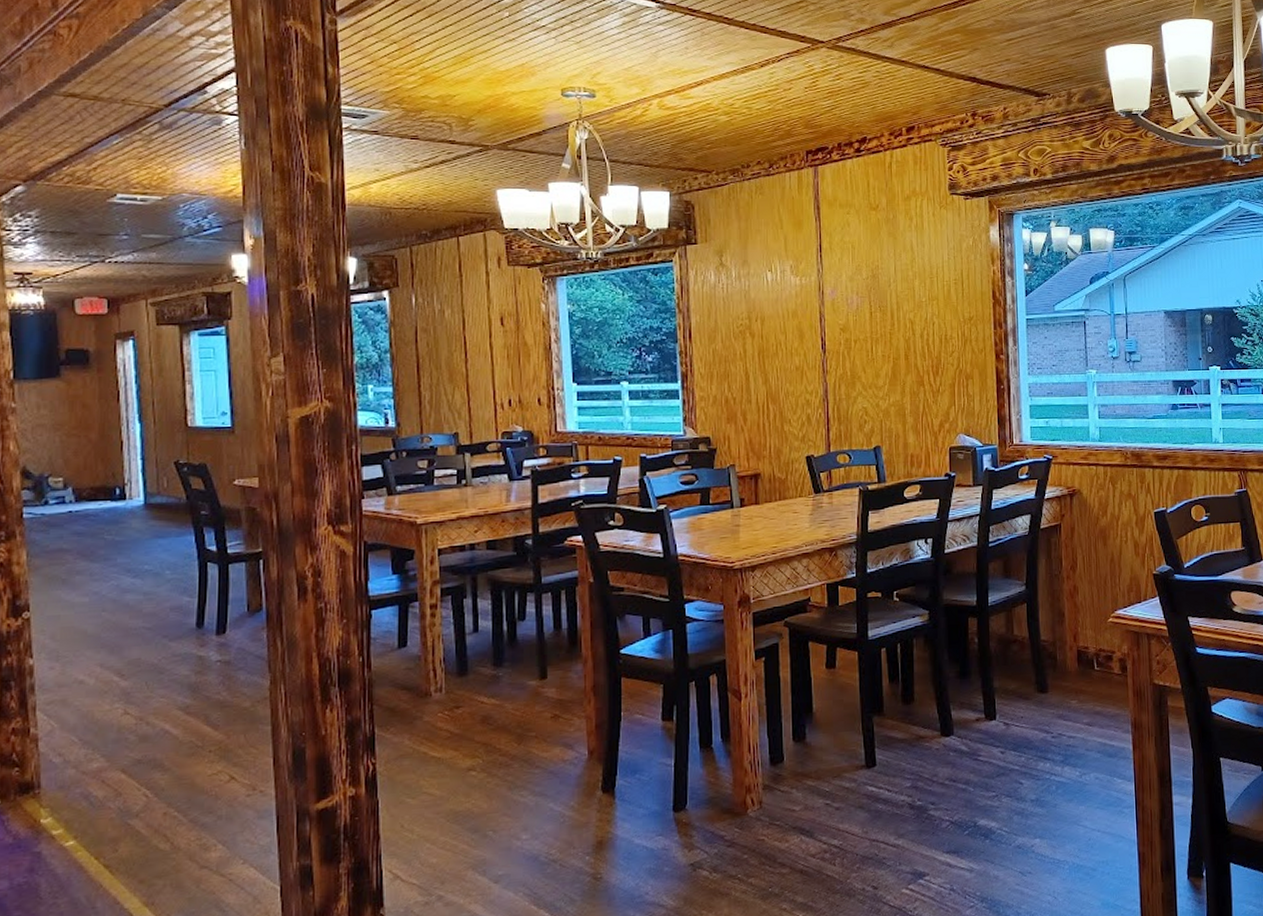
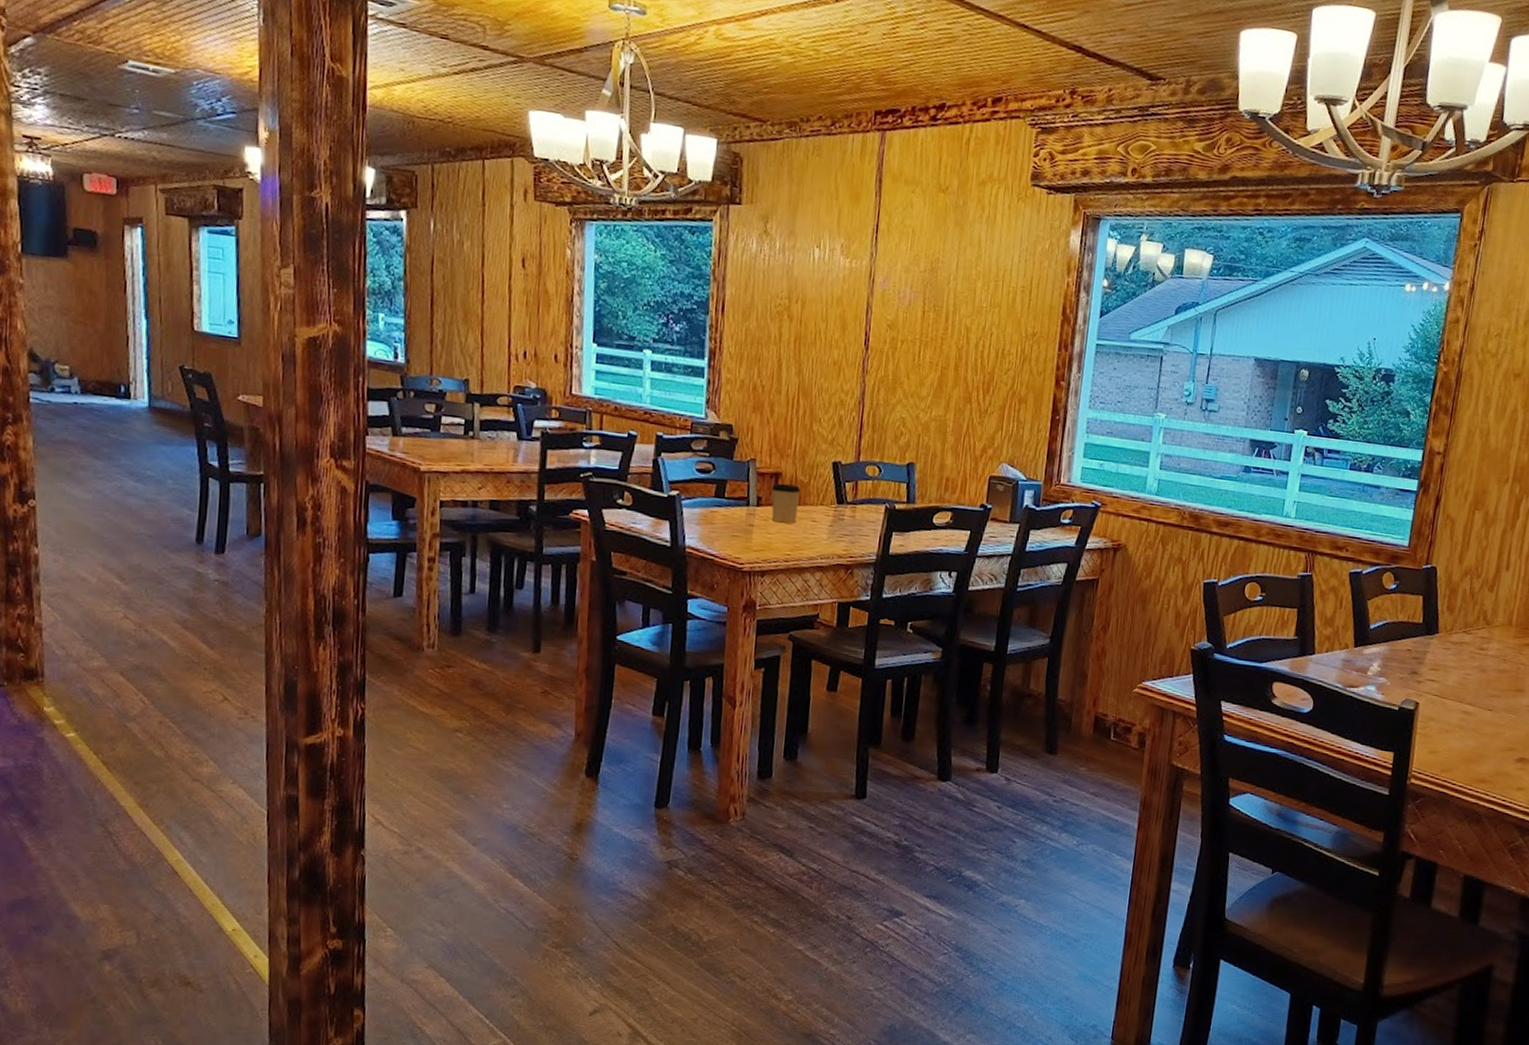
cup: none [752,482,780,520] -> present [771,483,801,525]

